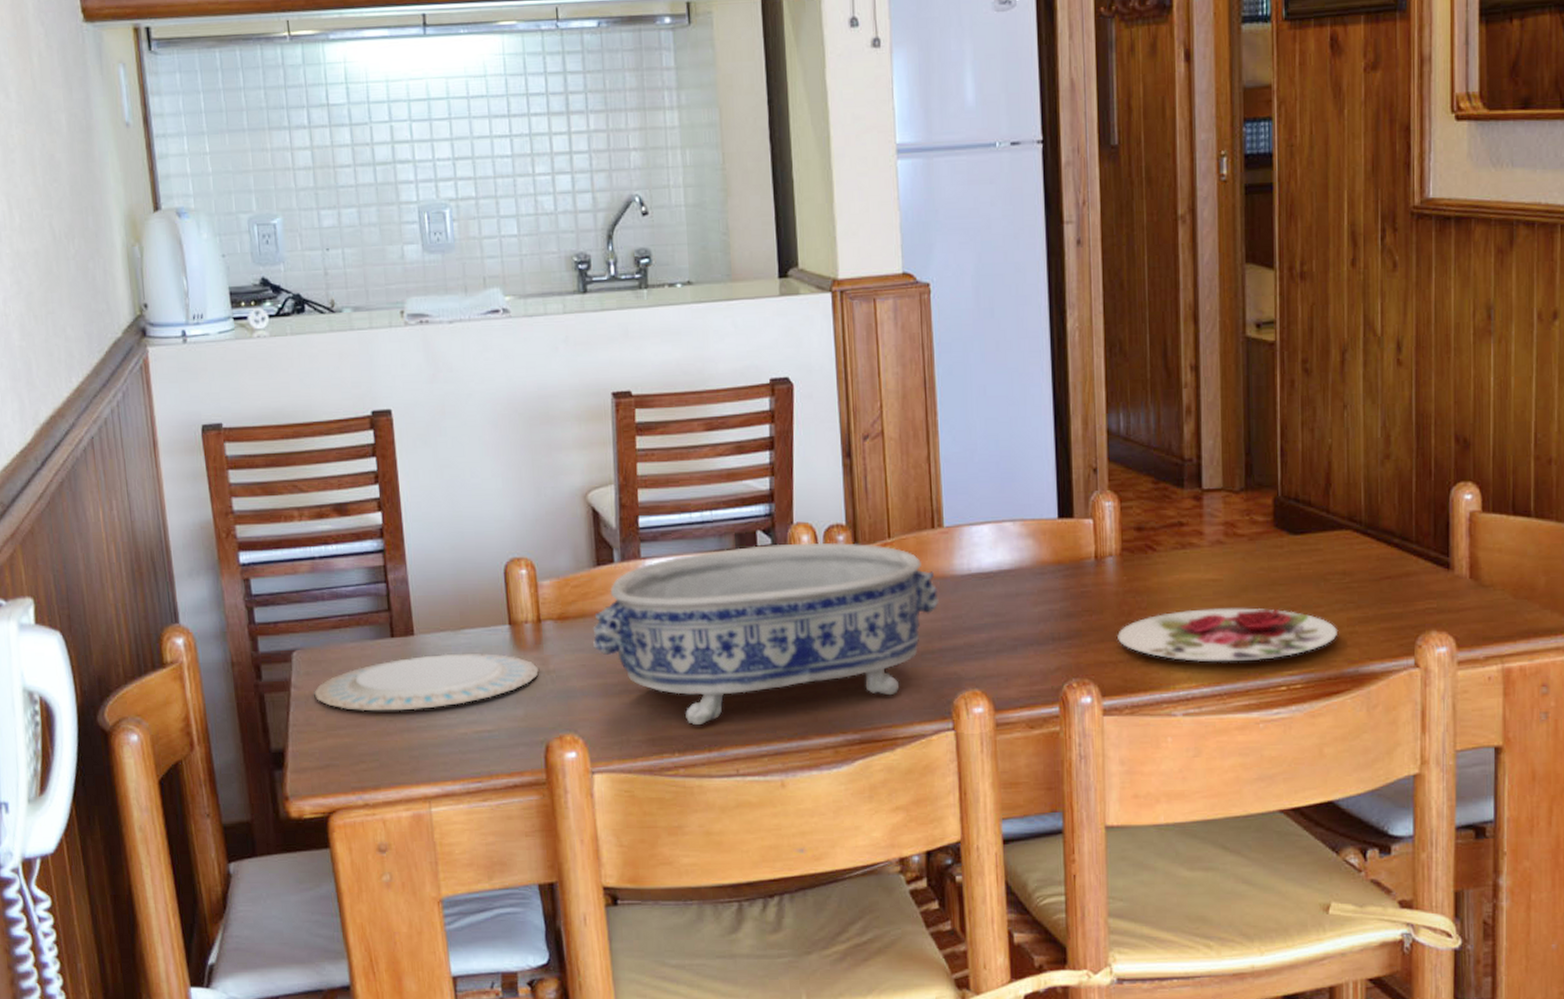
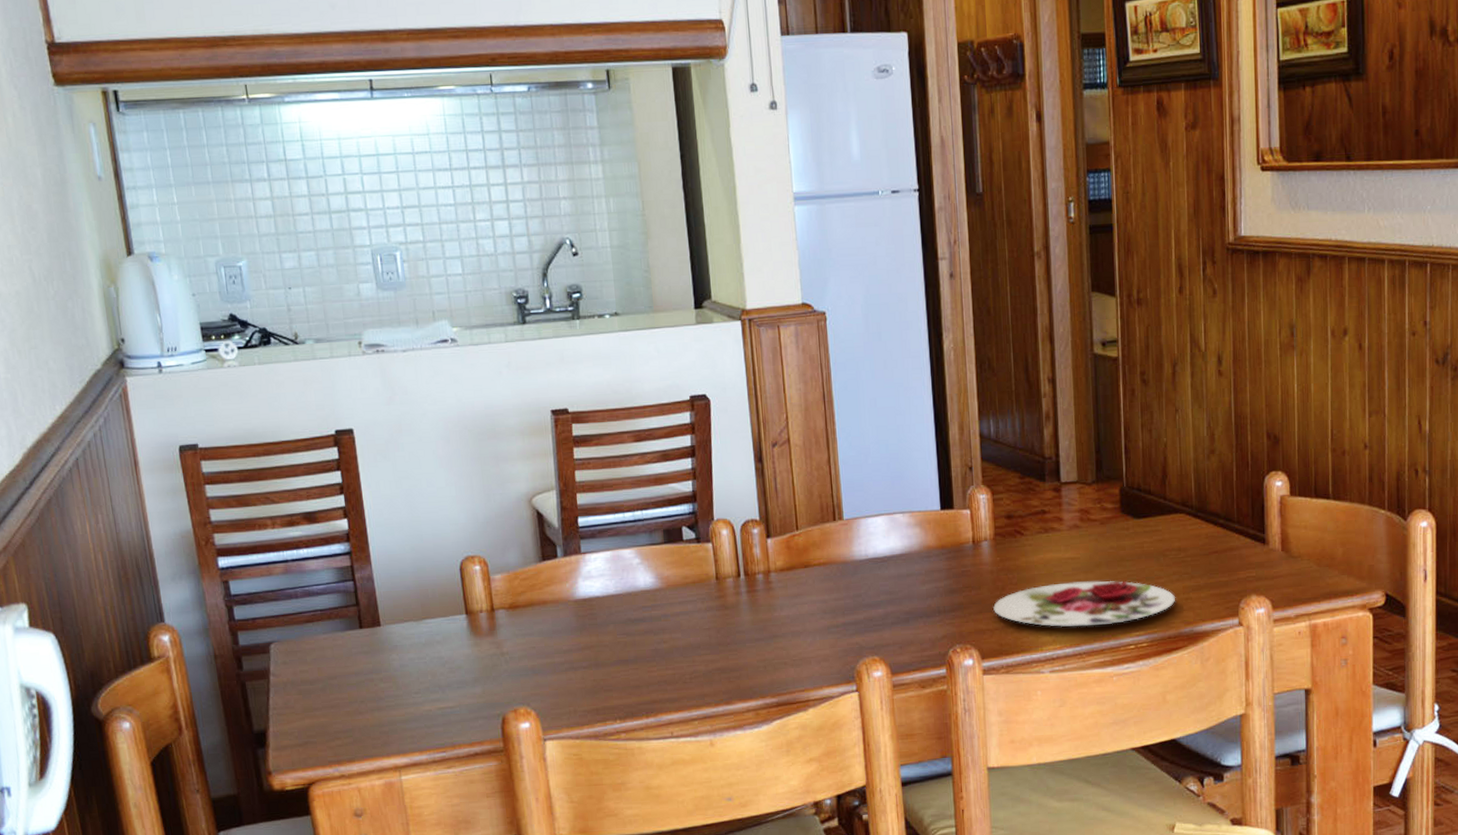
plate: present [314,653,539,712] -> none [291,640,494,694]
decorative bowl: present [592,542,939,725] -> none [540,535,841,695]

